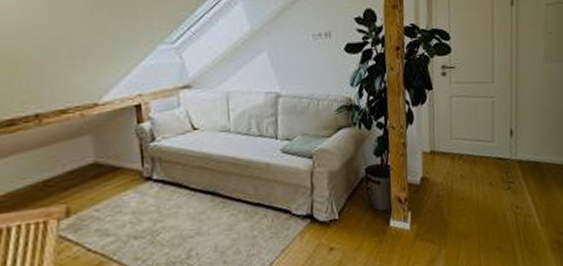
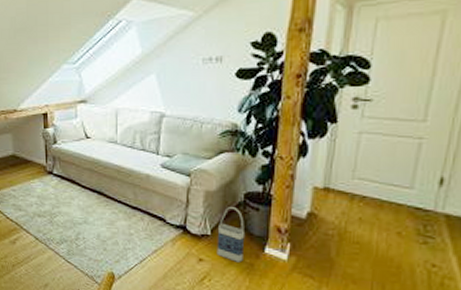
bag: none [345,184,372,243] -> present [216,207,244,262]

